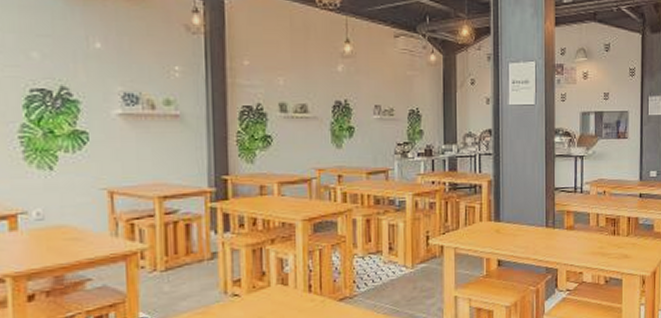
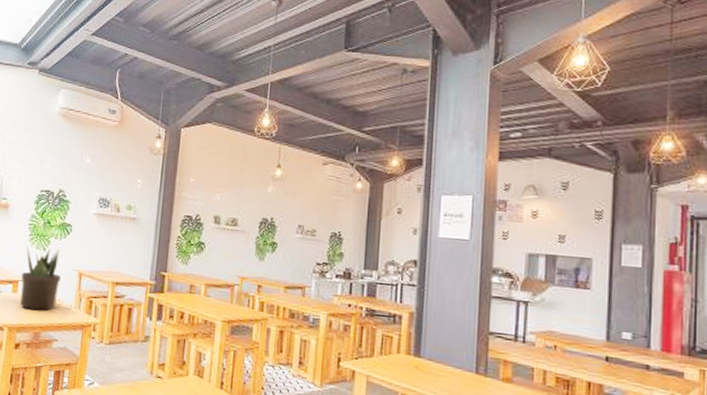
planter: none [19,165,84,249] -> present [20,246,62,311]

